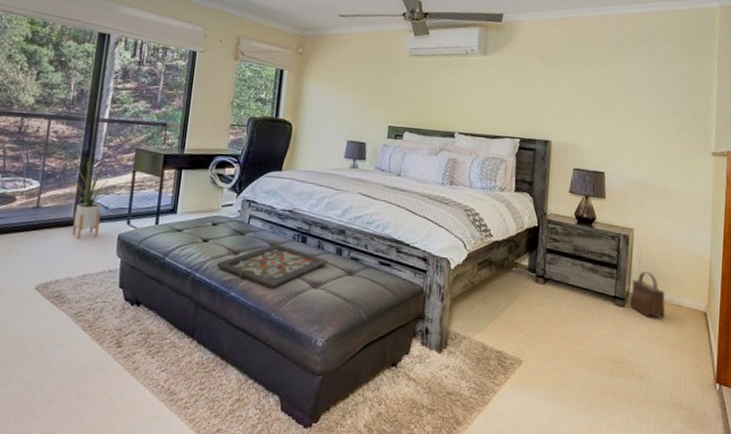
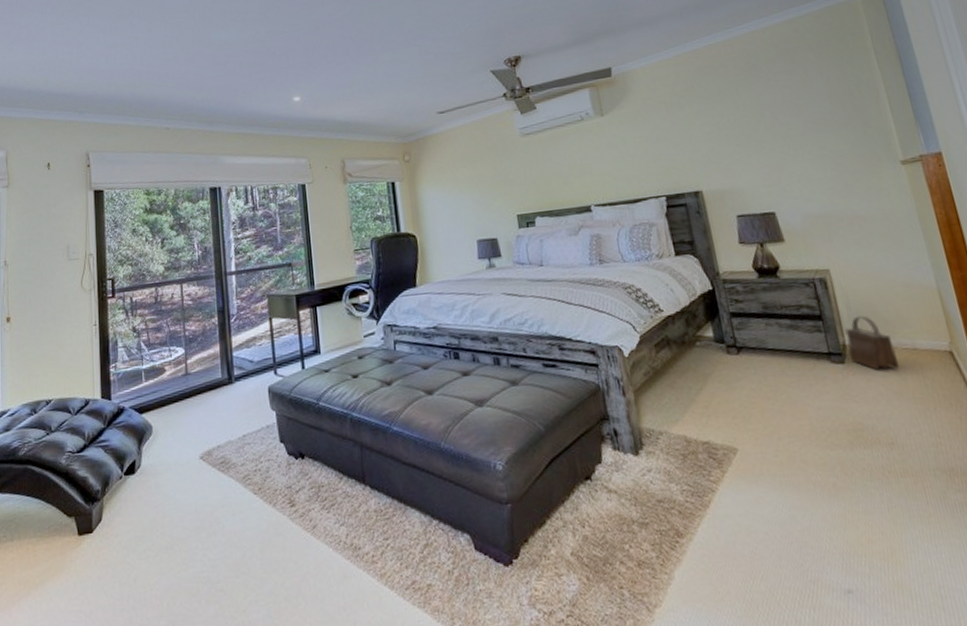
house plant: present [65,159,110,239] -> none [207,312,252,399]
decorative tray: present [216,243,328,289] -> none [371,365,487,416]

